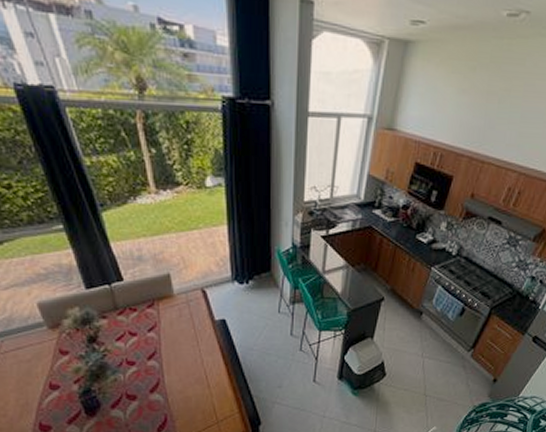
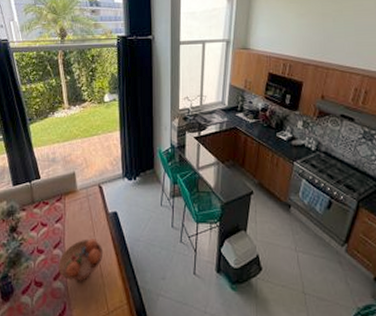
fruit bowl: none [155,348,210,393] -> present [59,239,104,281]

